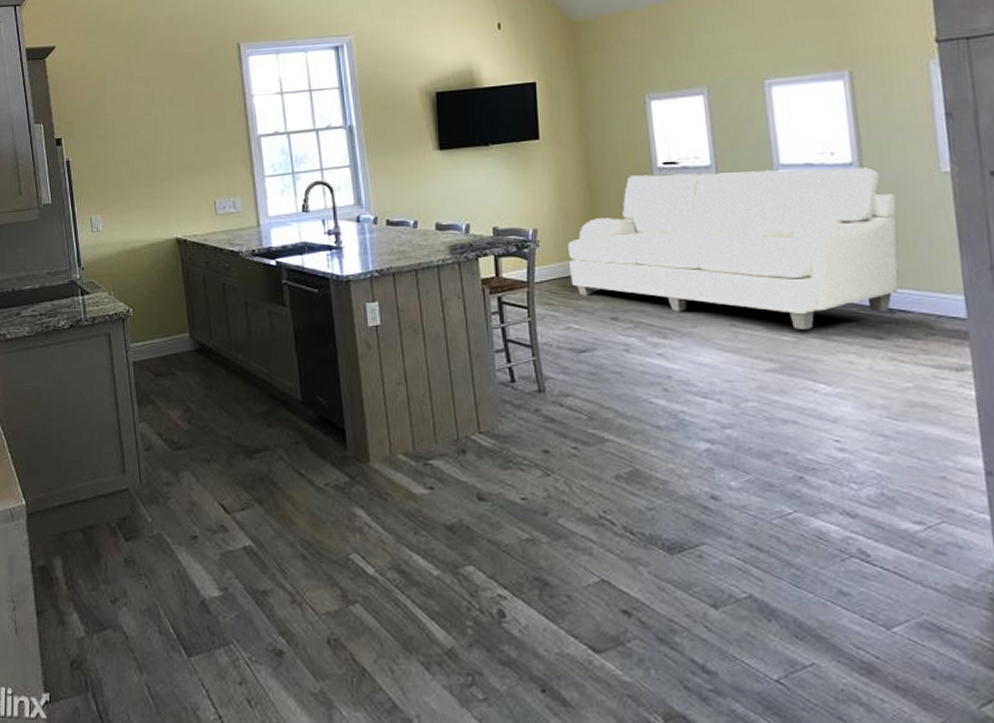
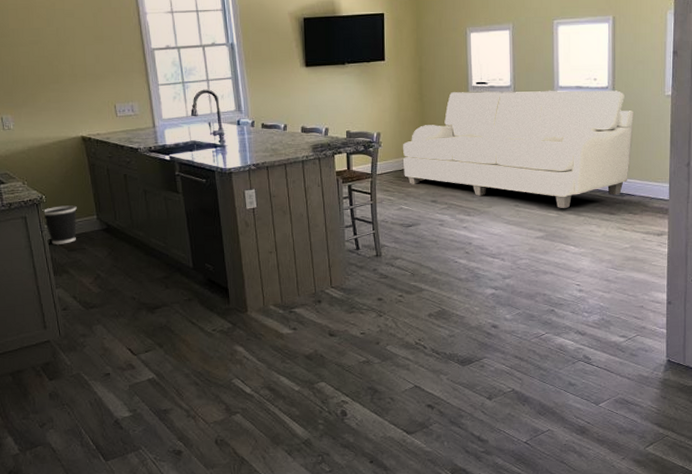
wastebasket: none [128,320,167,368] -> present [42,205,77,245]

